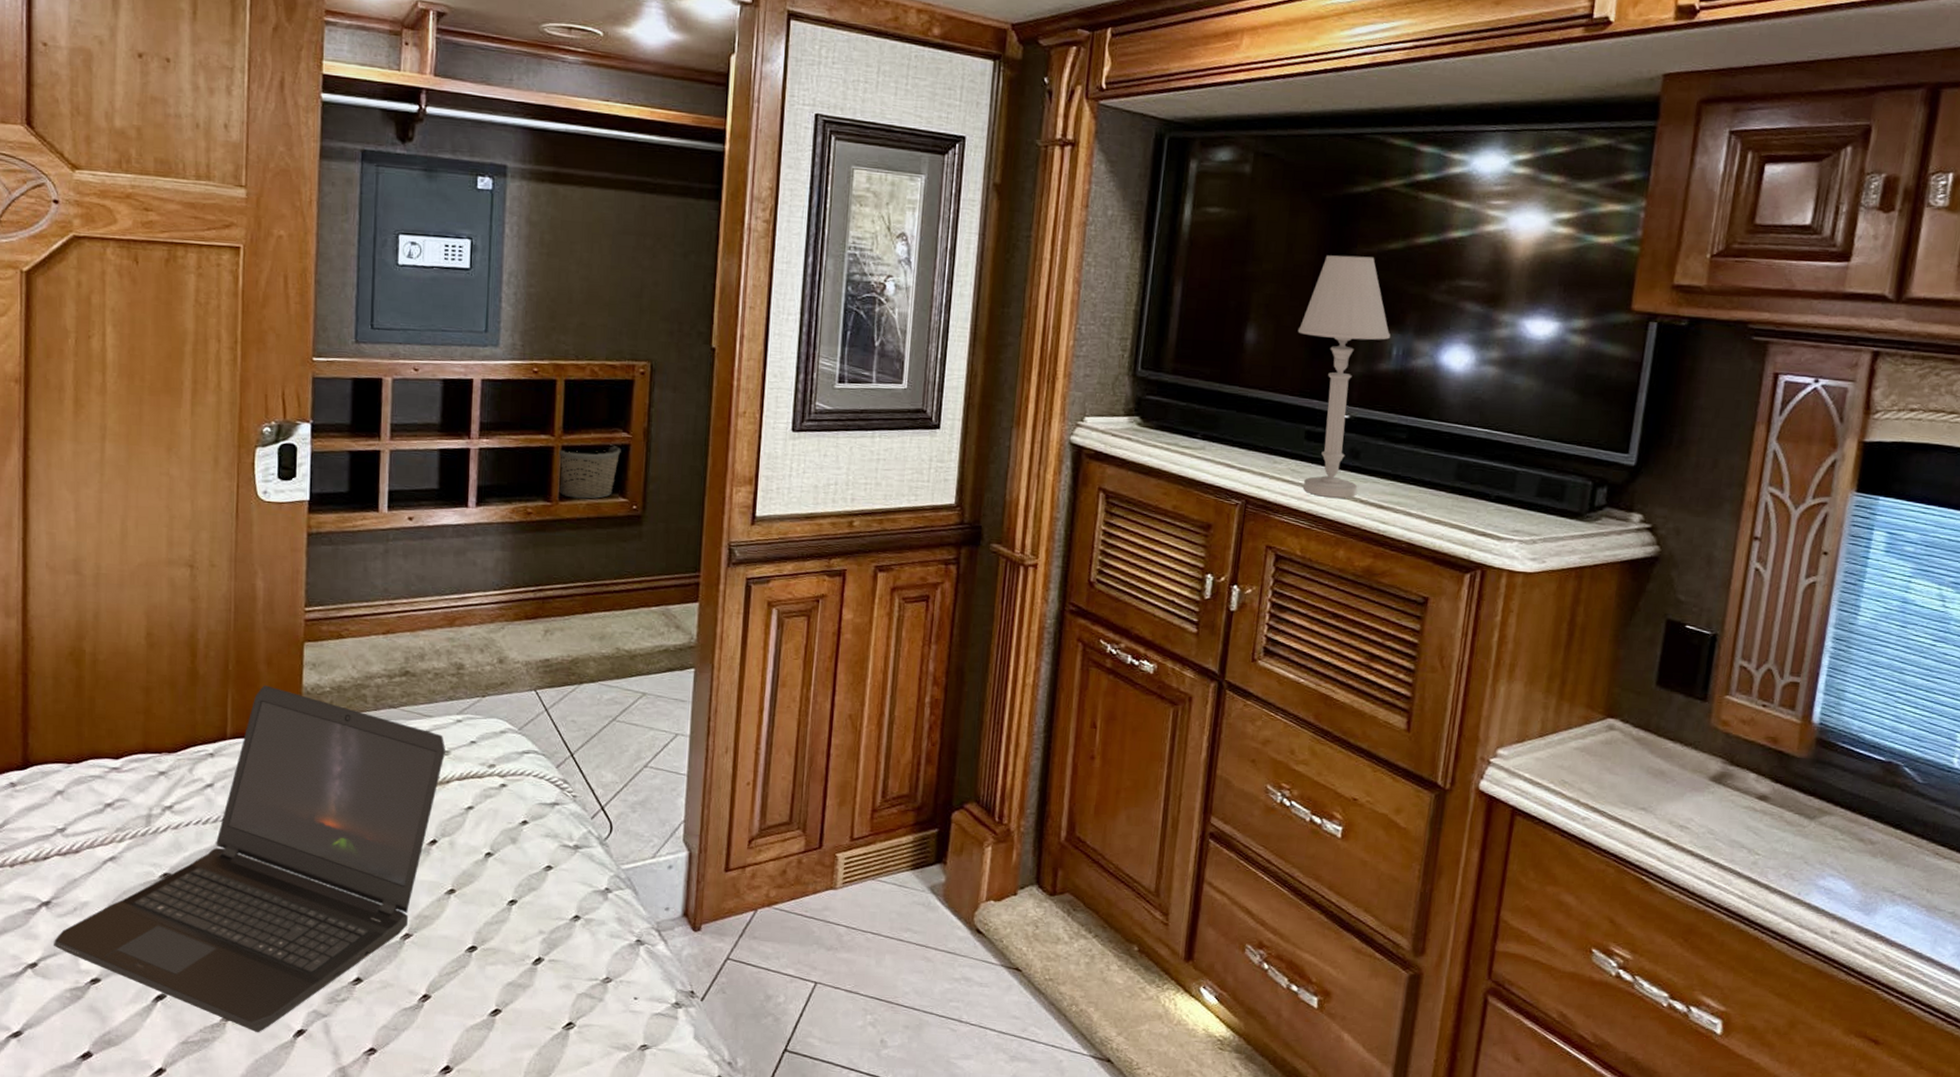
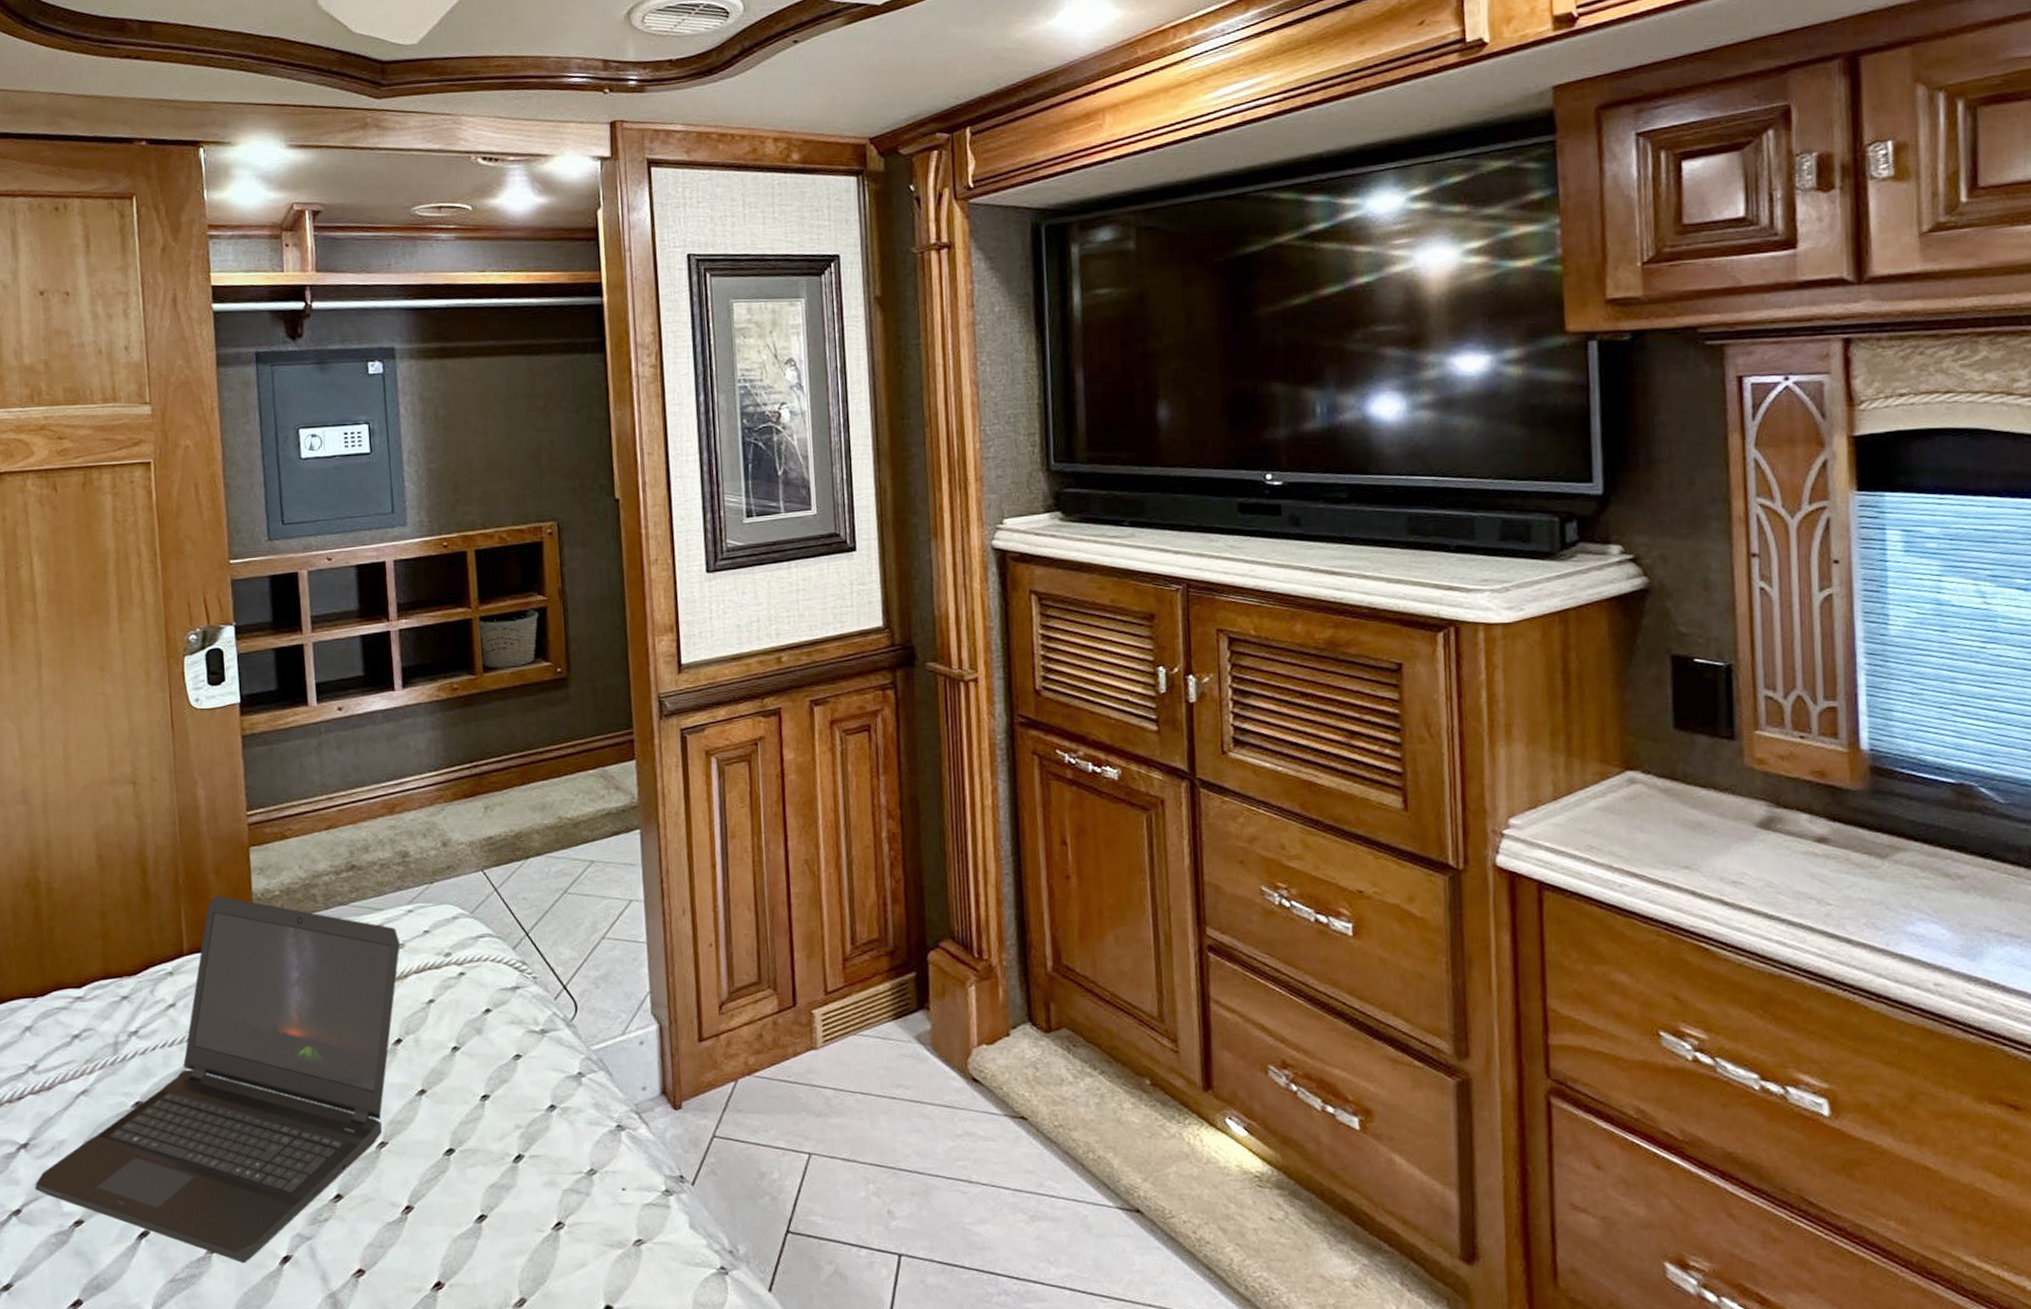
table lamp: present [1297,255,1390,499] -> none [1211,315,1311,570]

